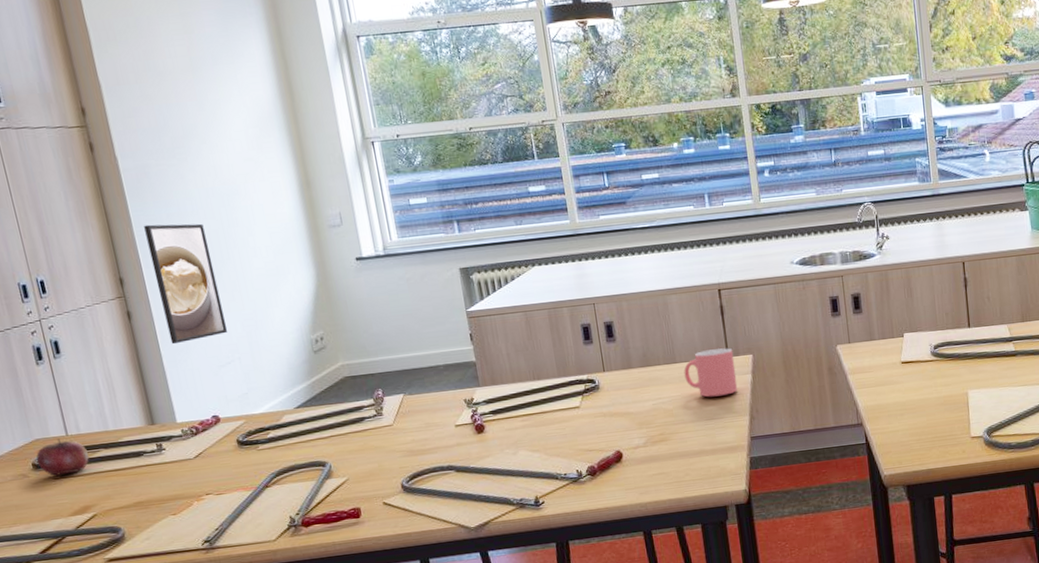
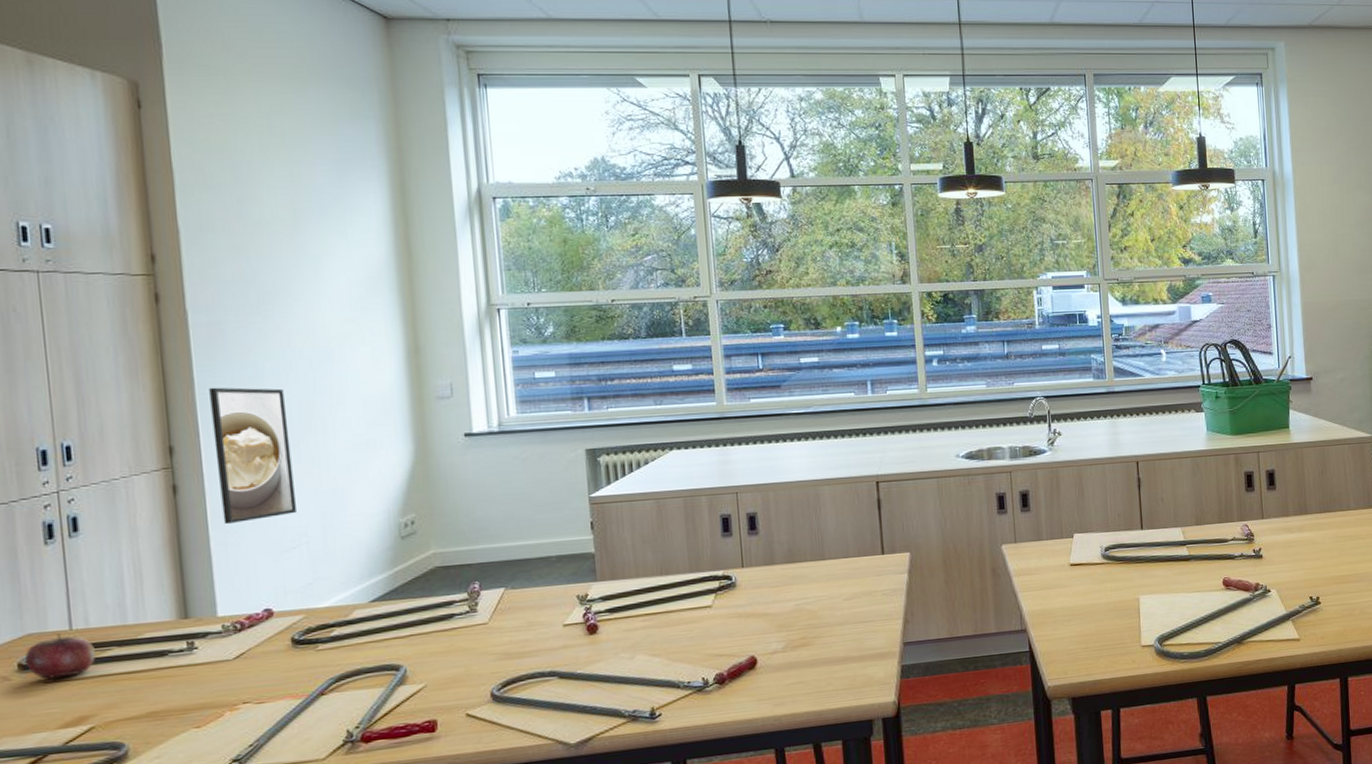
mug: present [684,348,738,397] -> none [833,545,892,598]

